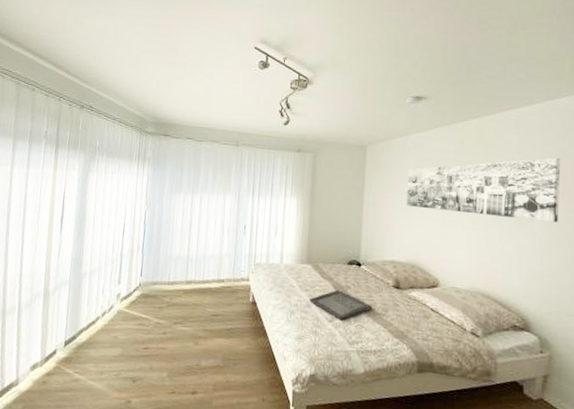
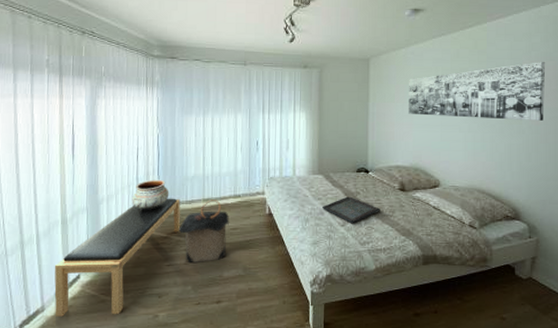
bench: none [28,277,163,397] -> present [54,198,181,317]
ceramic pot: none [114,256,152,287] -> present [131,179,169,209]
laundry hamper: none [158,282,211,349] -> present [178,200,229,264]

